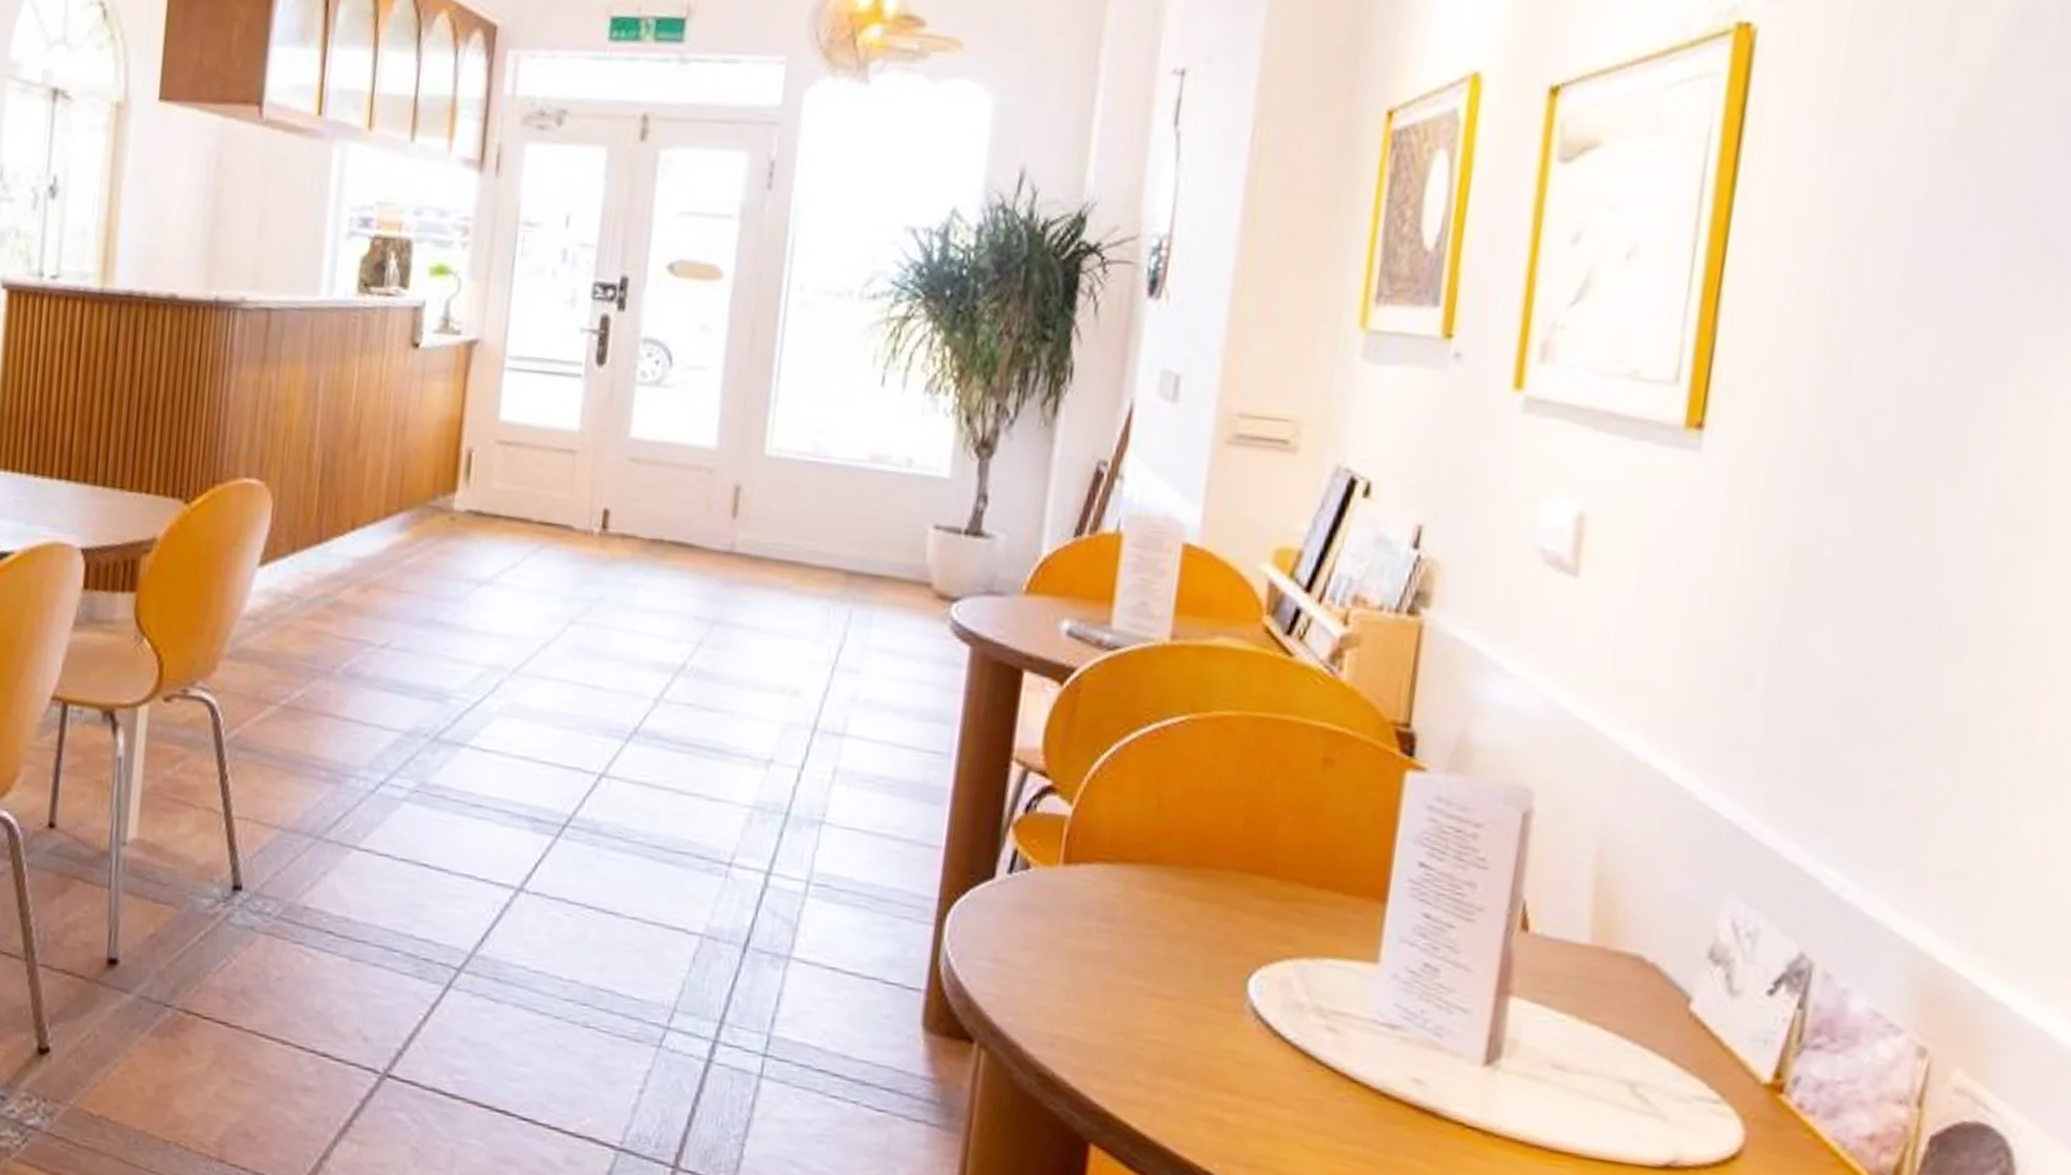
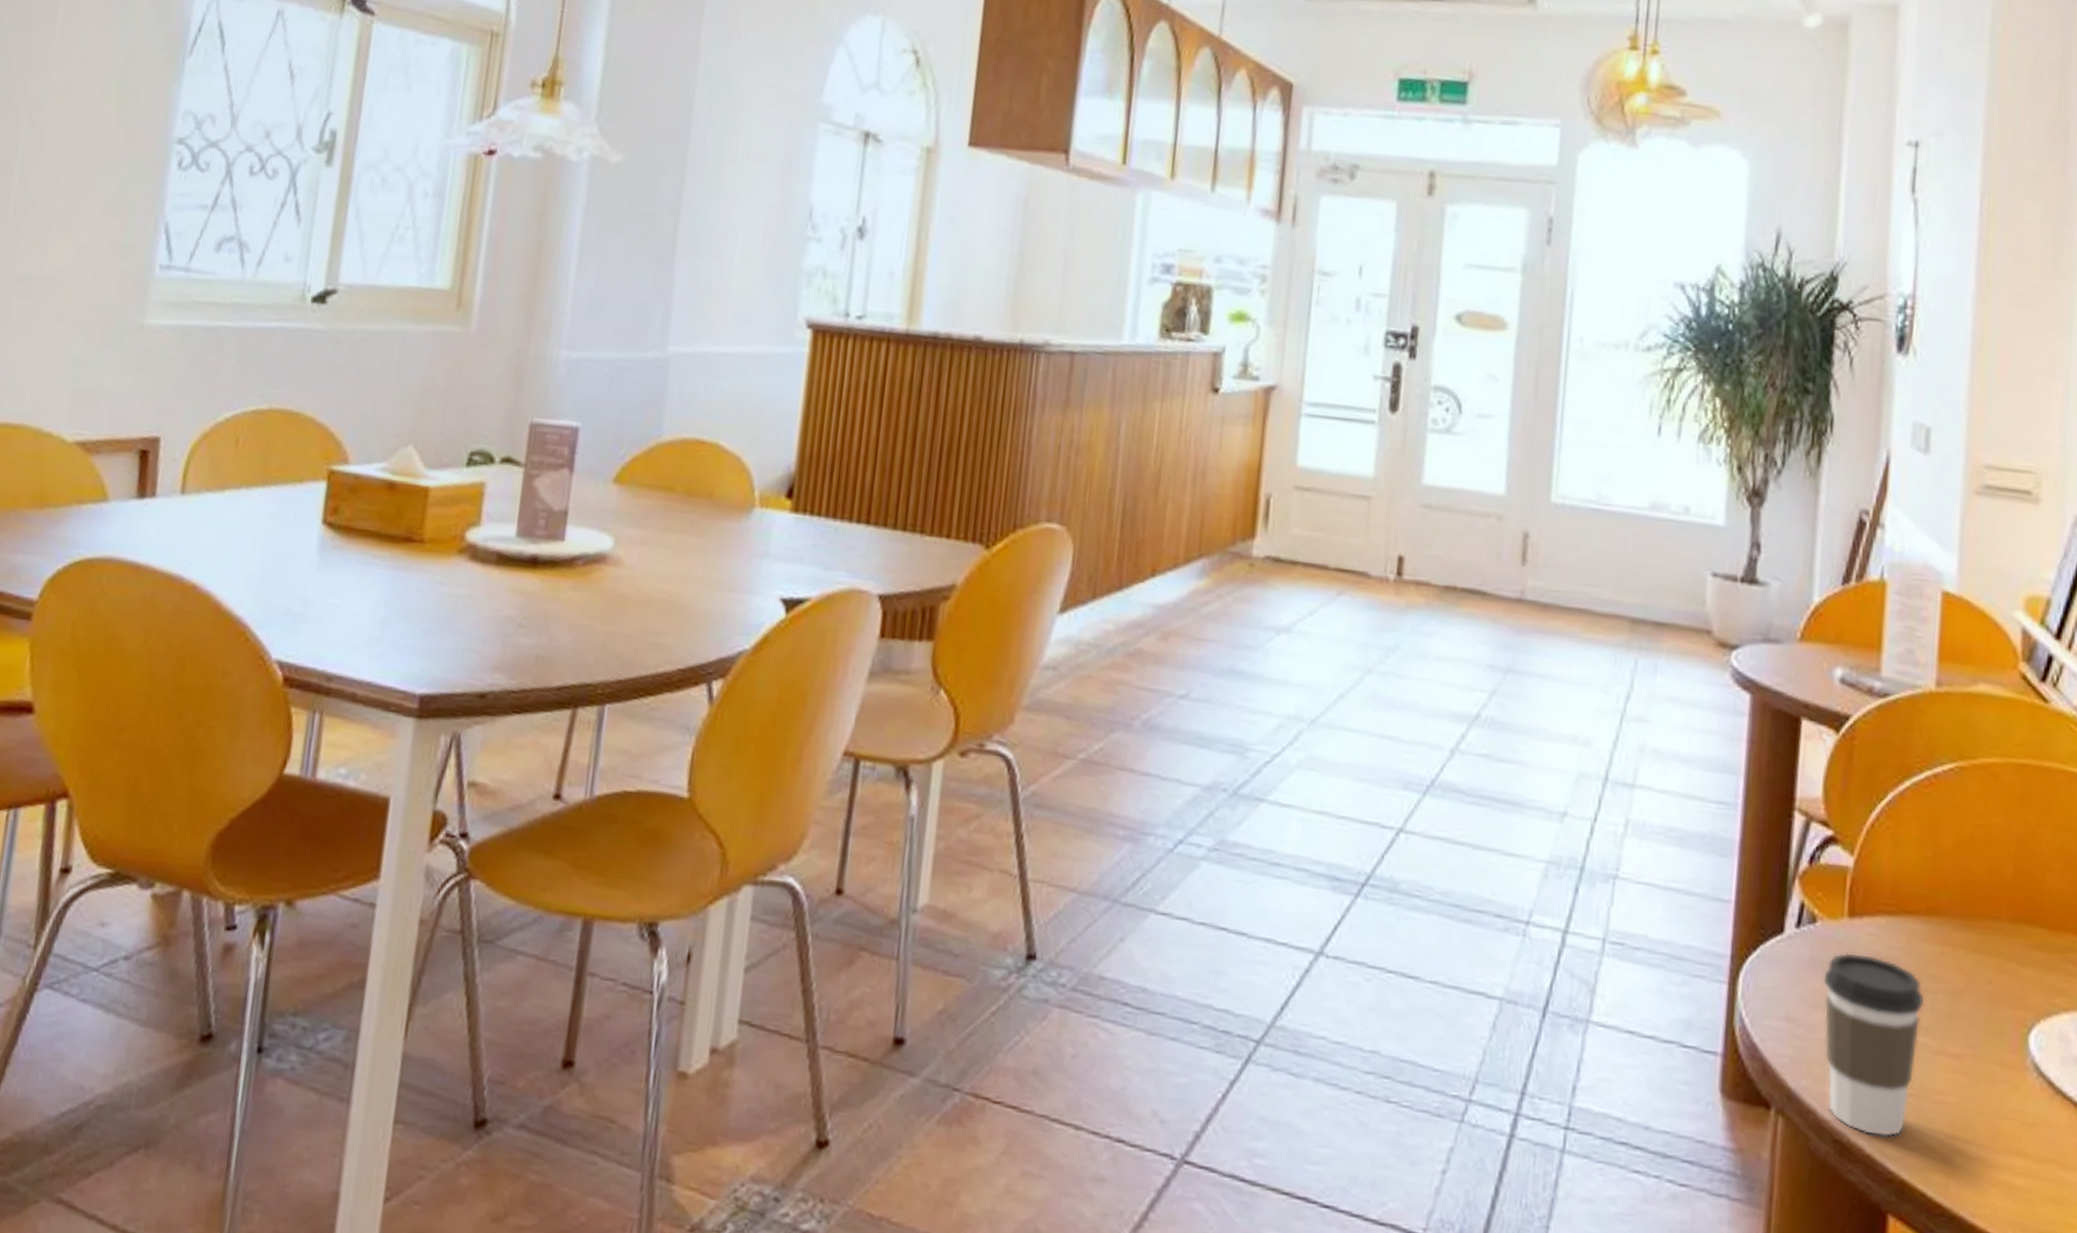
coffee cup: none [1032,897,1141,1073] -> present [1822,952,1925,1138]

